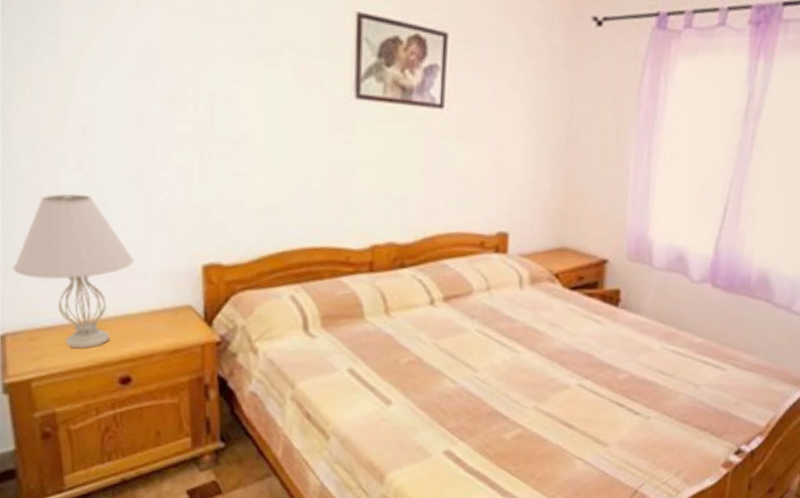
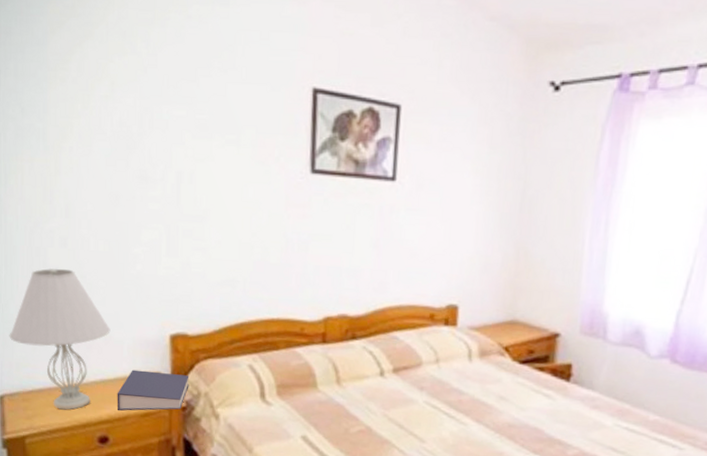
book: none [141,303,225,349] -> present [117,369,190,412]

